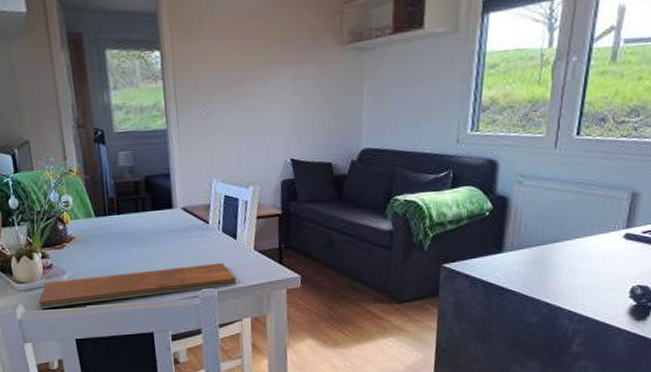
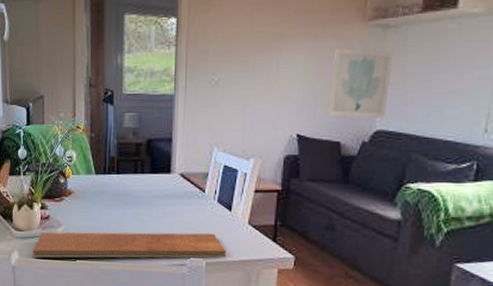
wall art: none [316,72,372,139] -> present [328,48,393,119]

